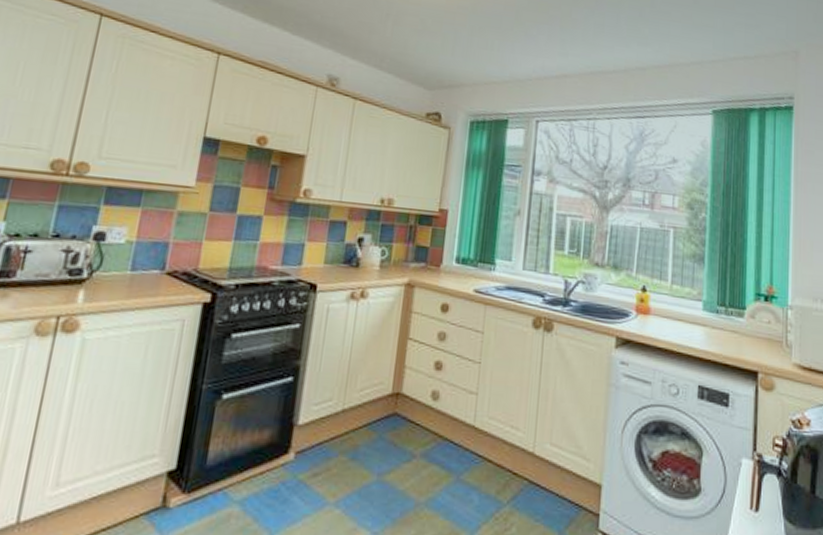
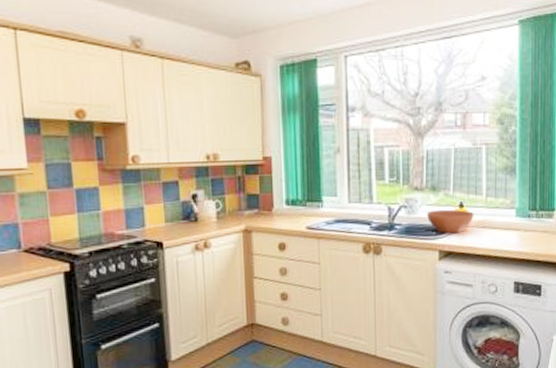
bowl: none [606,290,657,320] -> present [427,209,474,234]

